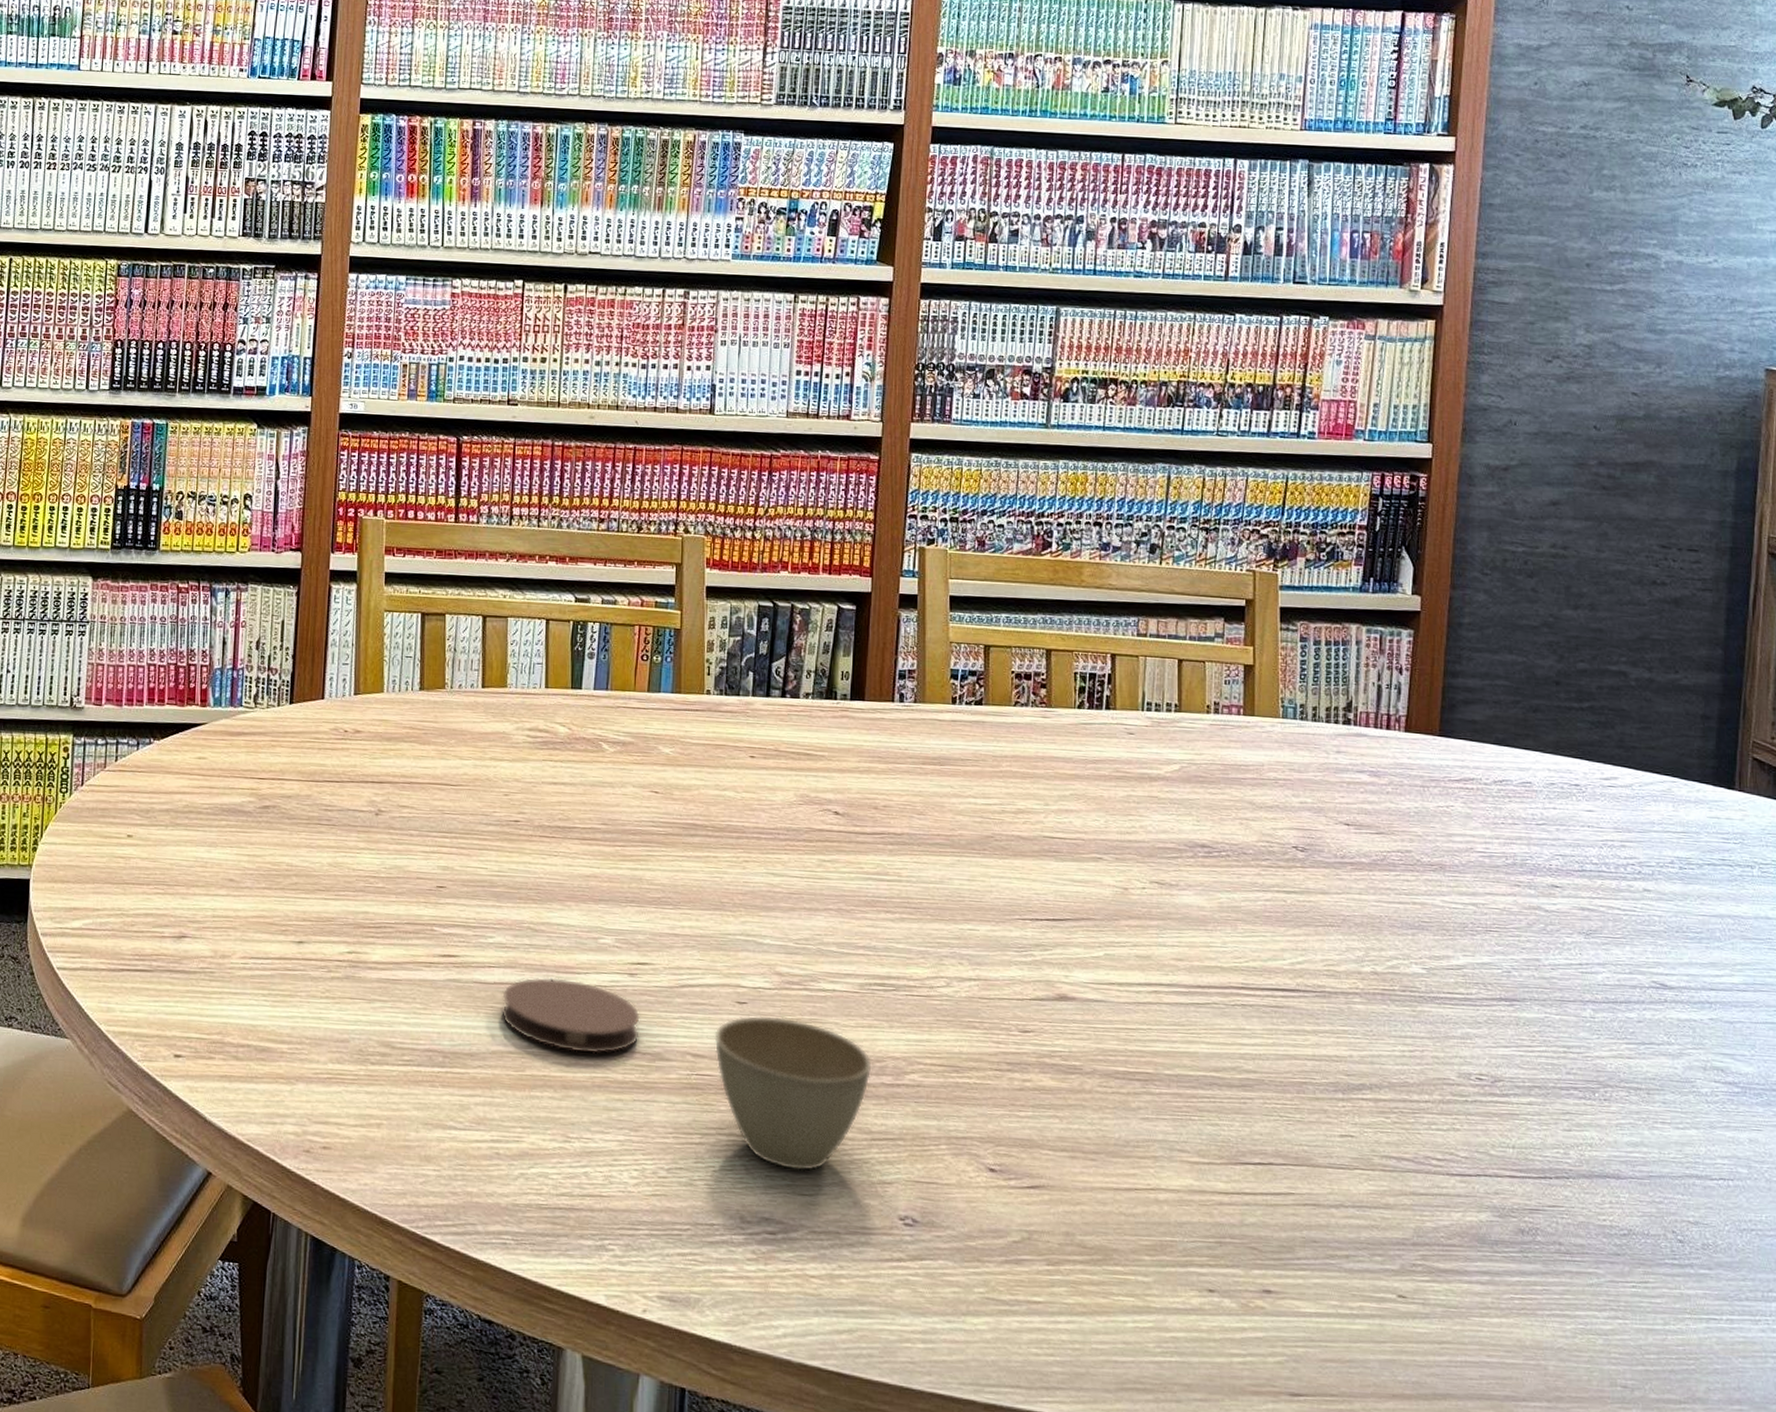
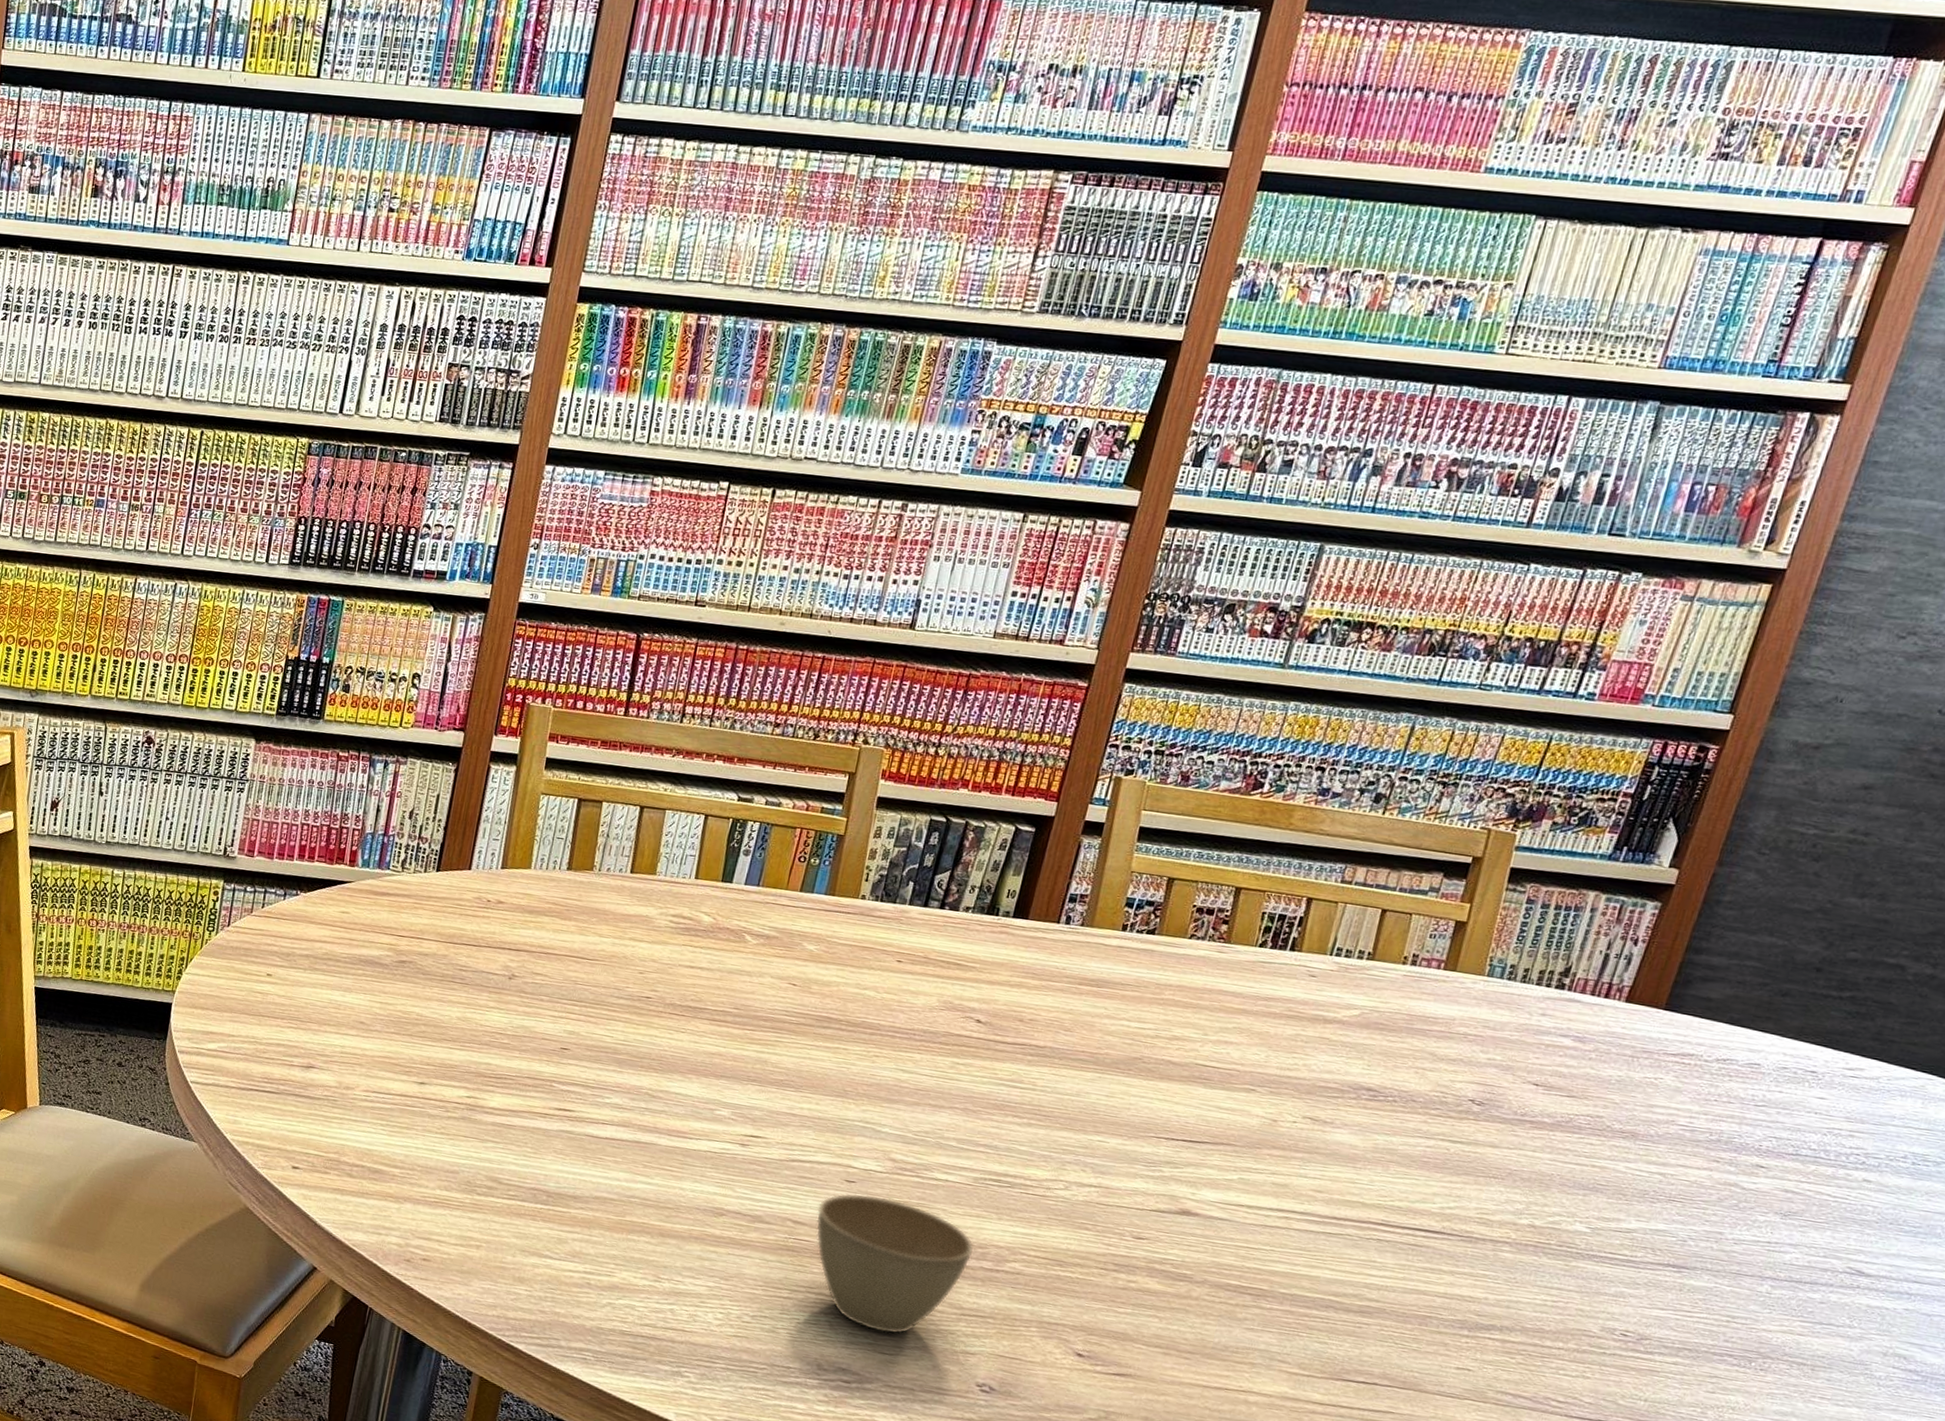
coaster: present [501,977,640,1054] -> none [609,1137,747,1211]

